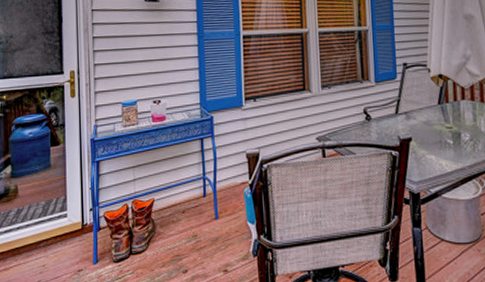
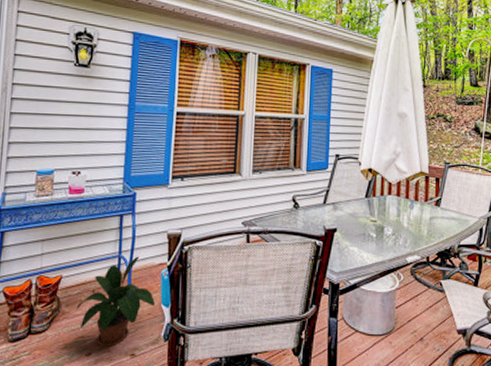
potted plant: none [170,176,241,264] -> present [76,256,155,347]

